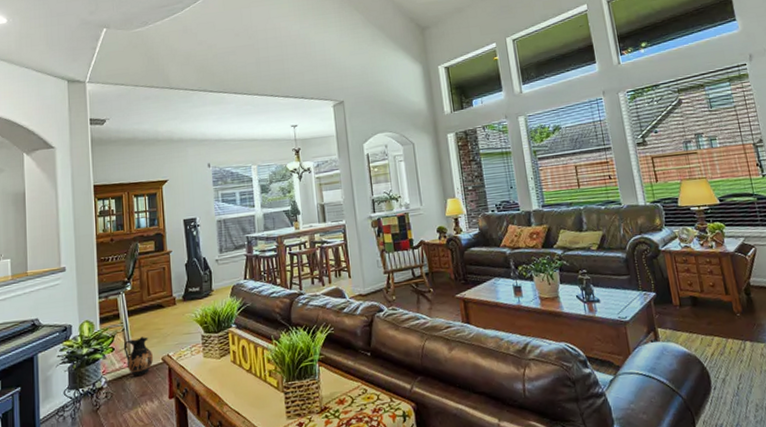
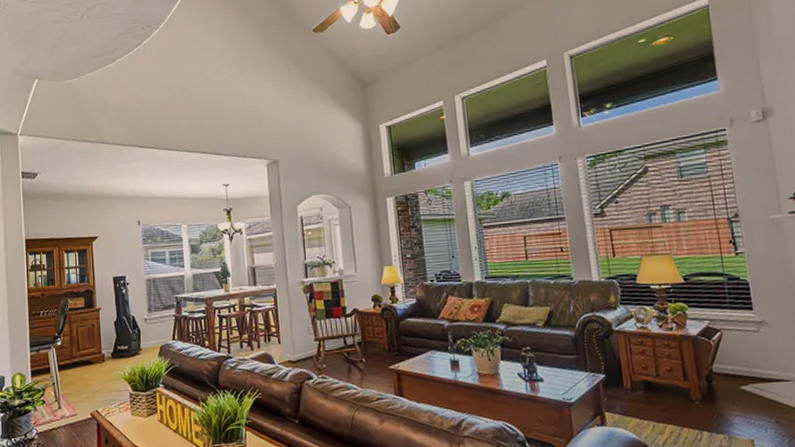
ceramic jug: present [123,337,154,377] -> none [54,392,83,430]

